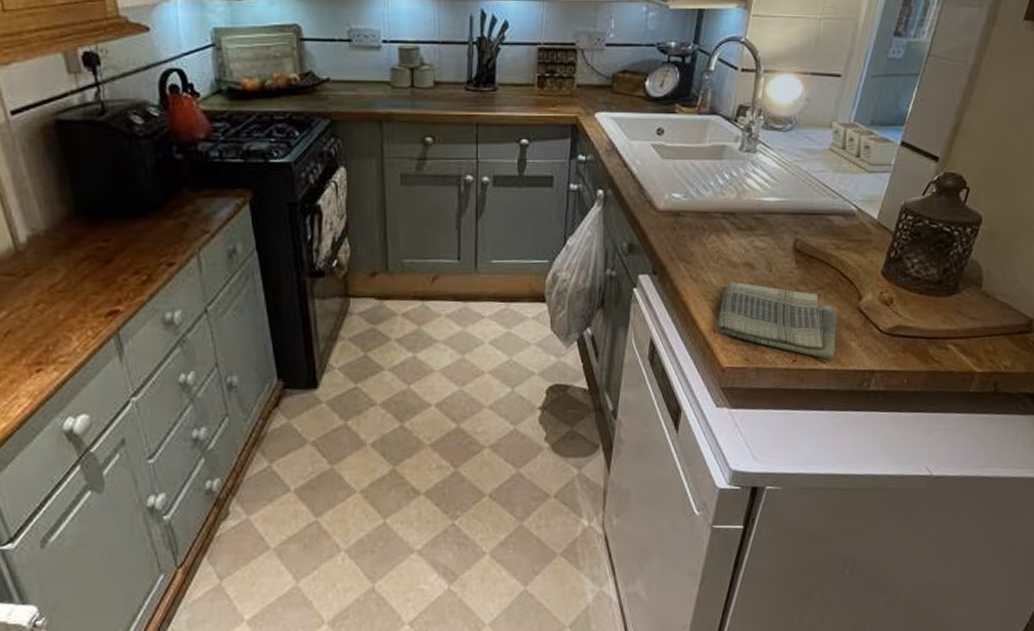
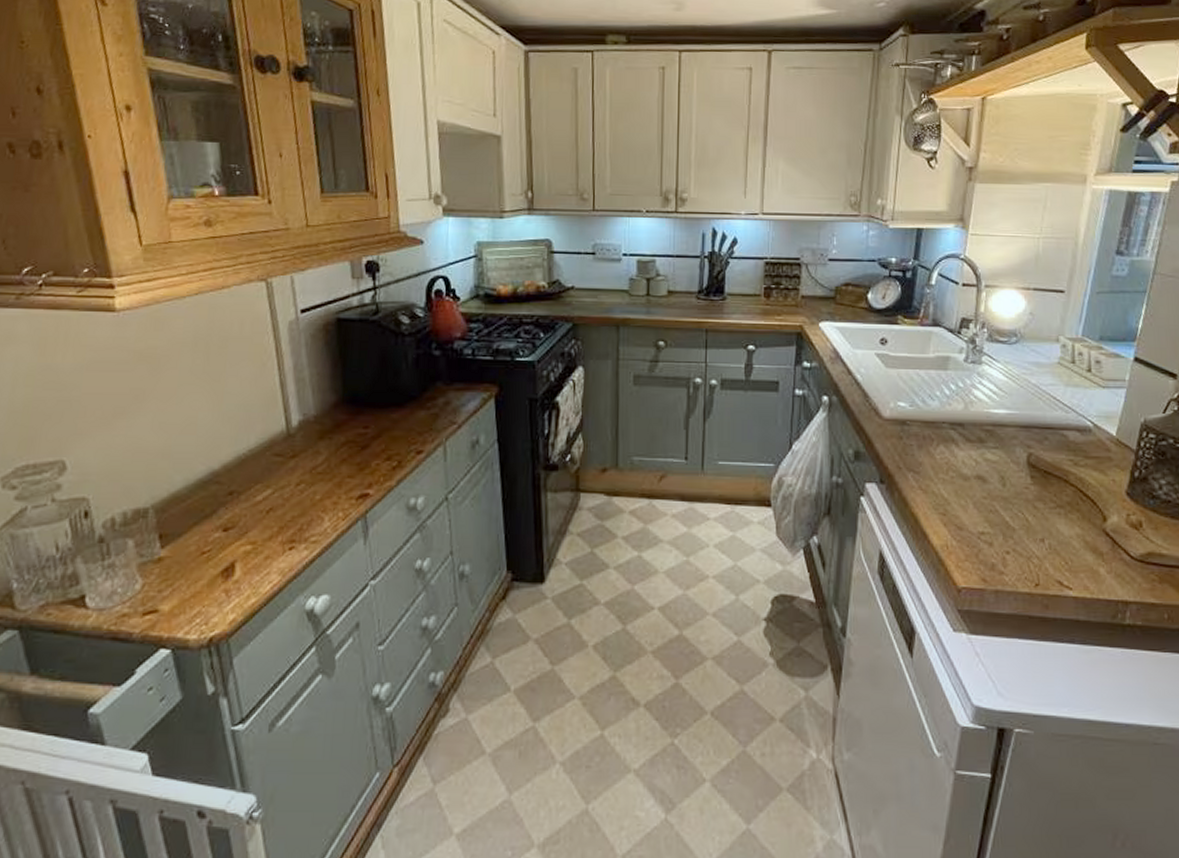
dish towel: present [716,282,838,361] -> none [949,495,1082,588]

